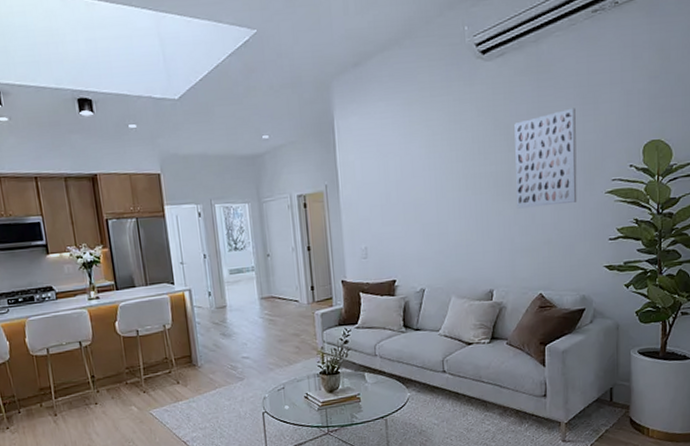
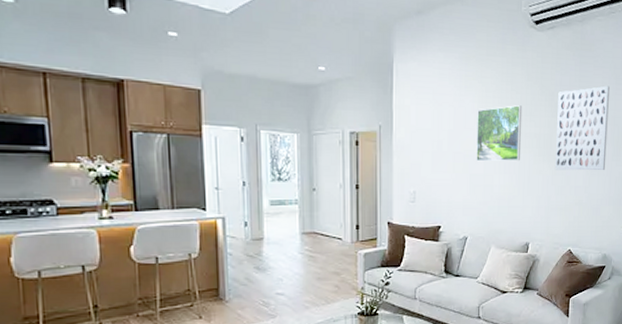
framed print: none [425,144,476,210] -> present [476,105,523,162]

